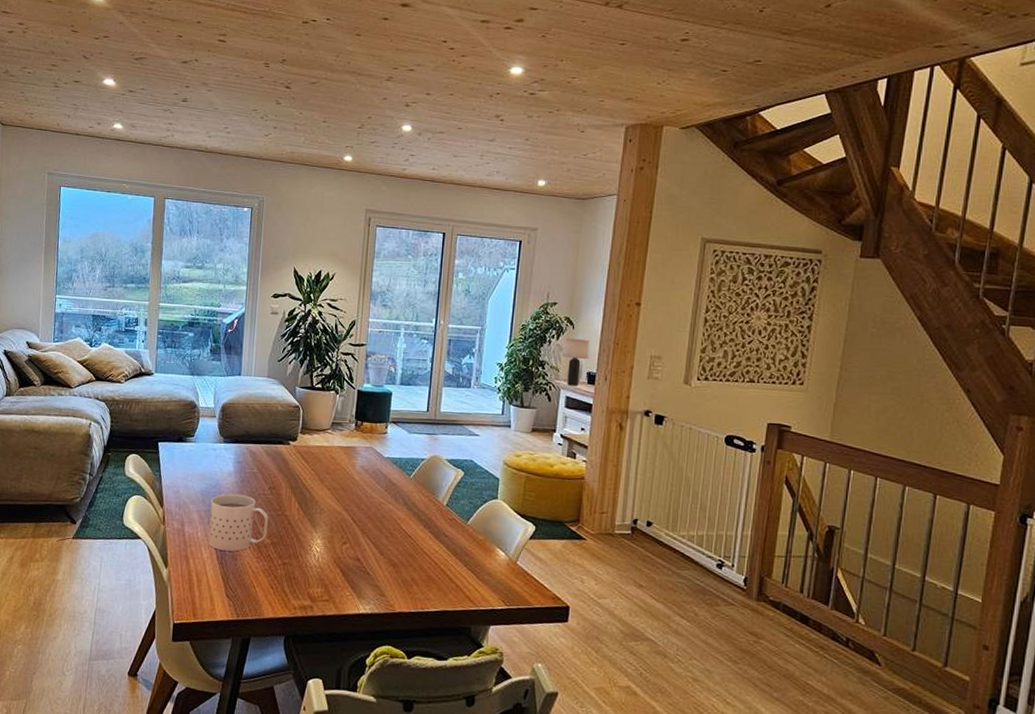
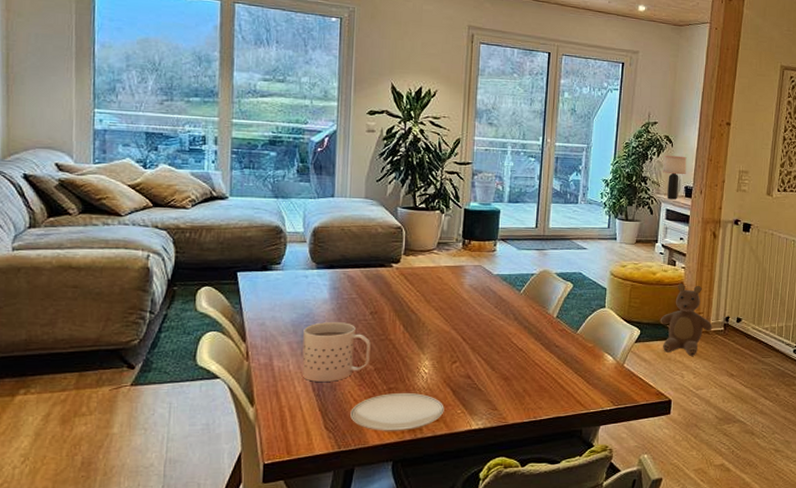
plate: none [248,568,334,608] -> present [350,392,444,431]
teddy bear: none [557,478,618,560] -> present [660,283,713,356]

